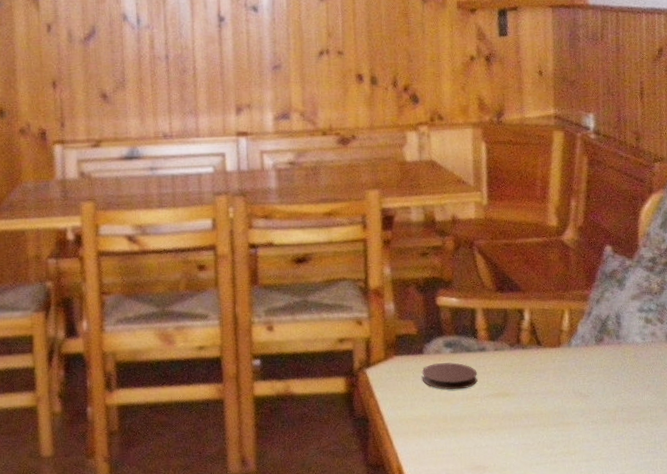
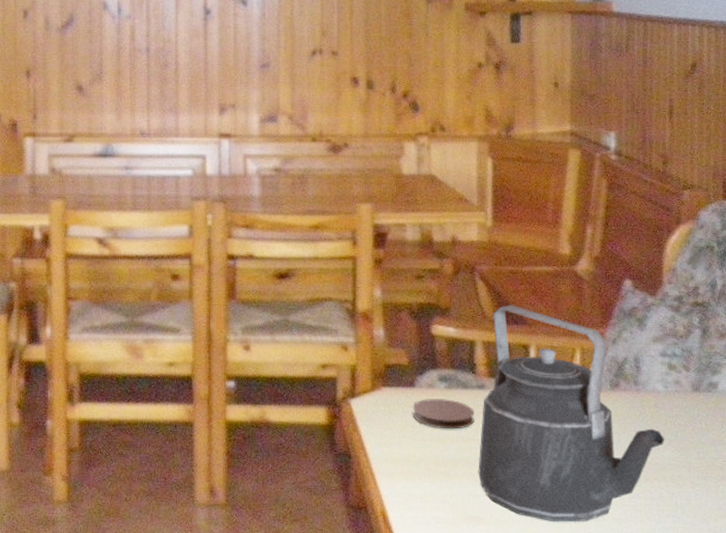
kettle: none [482,274,643,466] -> present [478,305,664,523]

